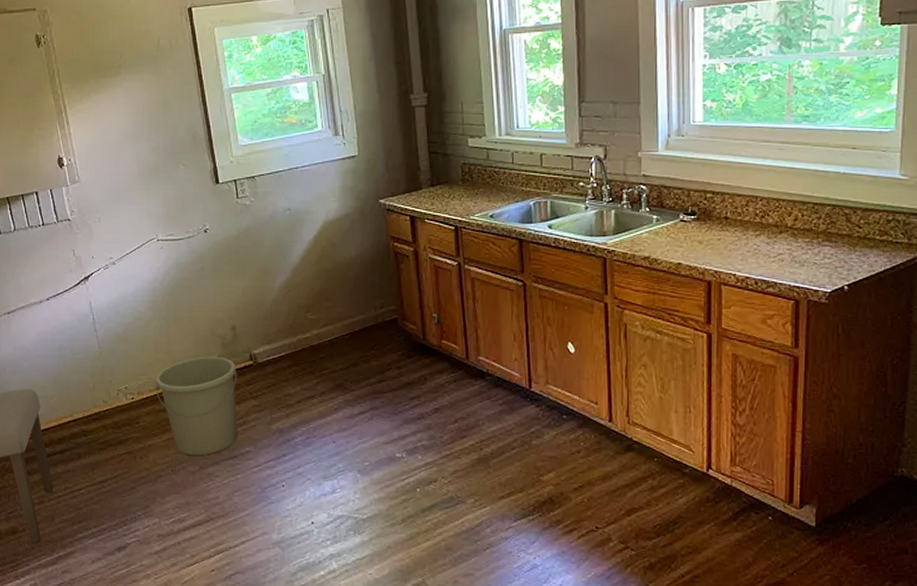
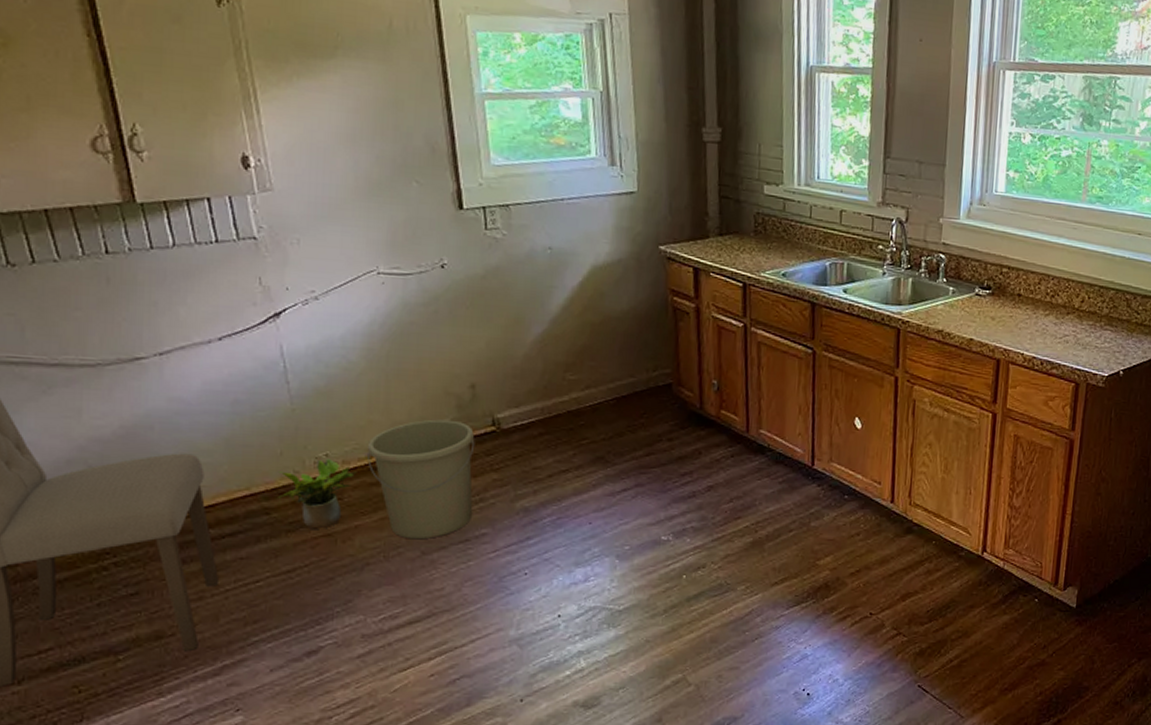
potted plant: none [91,390,149,448] -> present [277,458,357,529]

